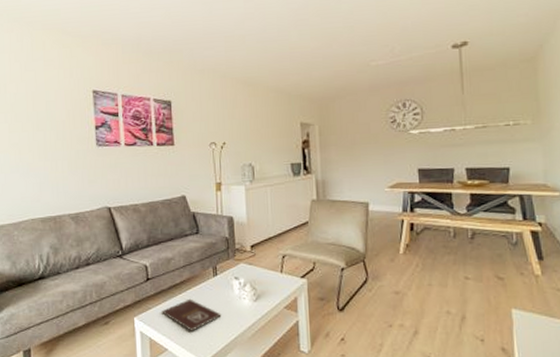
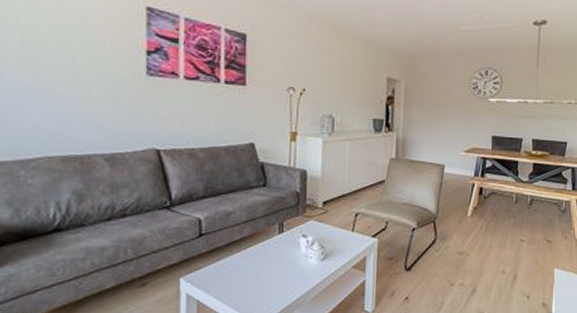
book: present [162,298,222,331] -> none [215,257,284,293]

